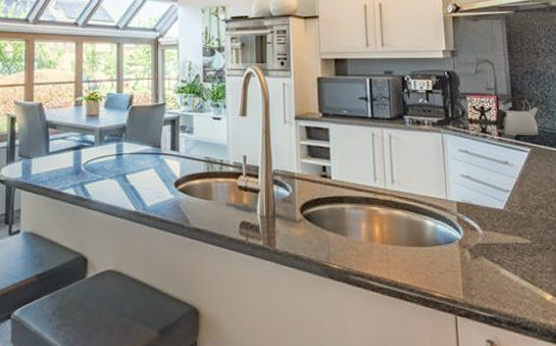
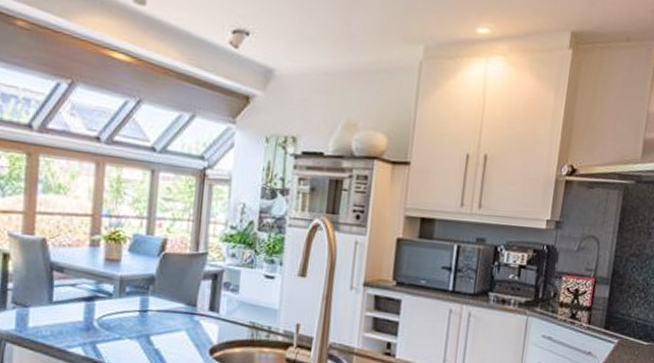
kettle: present [495,96,540,136] -> none [587,280,636,327]

